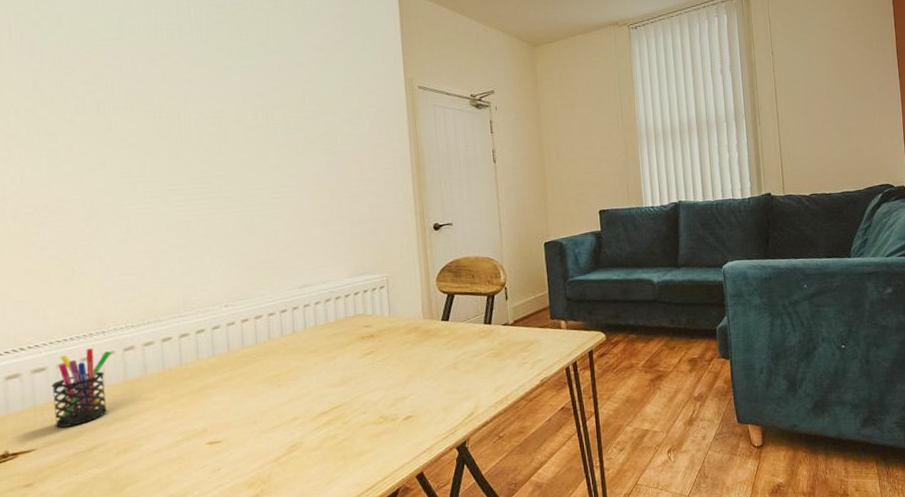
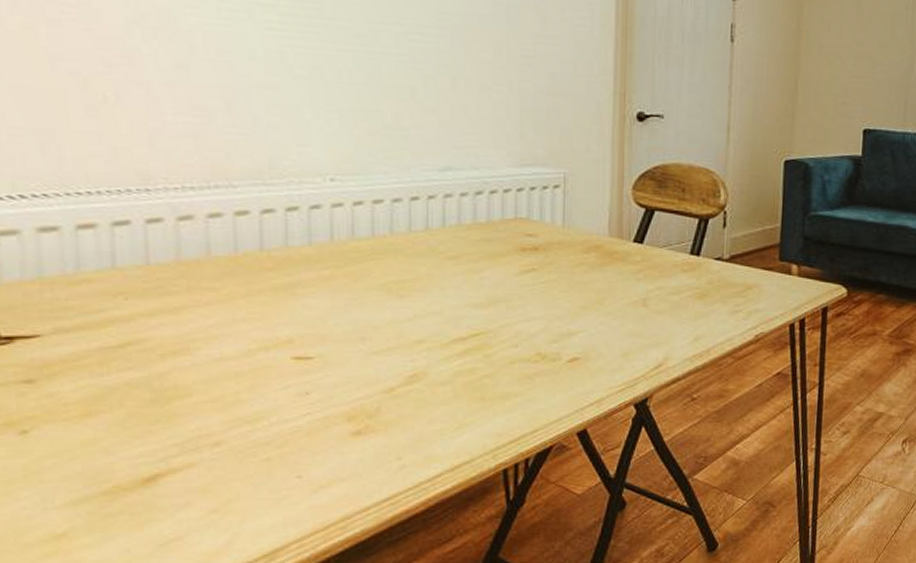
pen holder: present [51,348,111,428] -> none [66,209,159,312]

